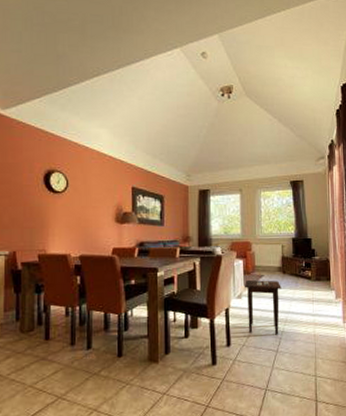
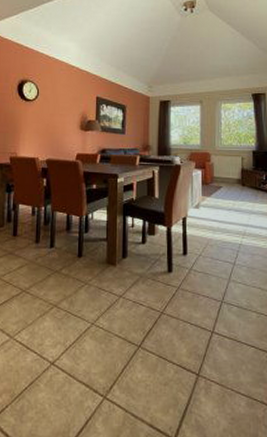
side table: present [245,279,281,335] -> none [203,190,240,248]

